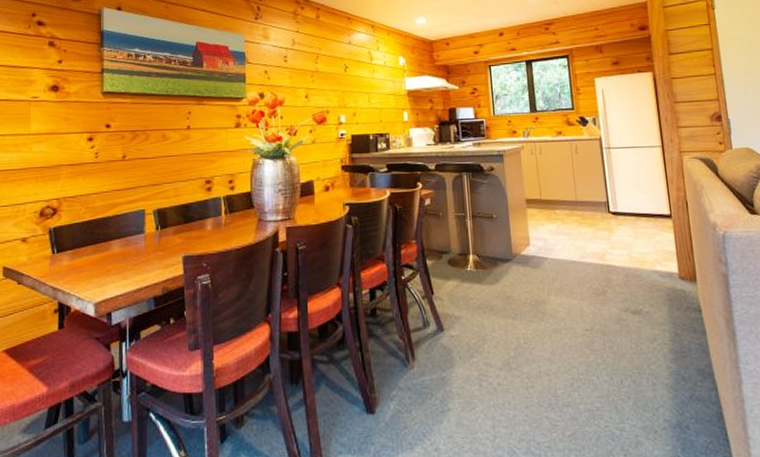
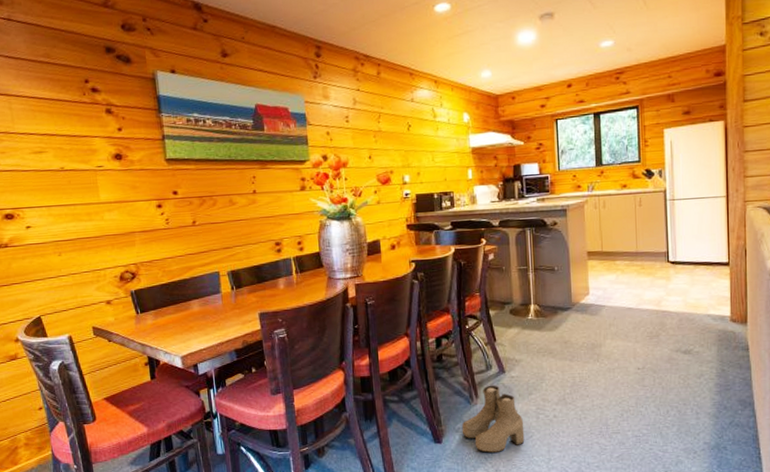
boots: none [397,345,467,427] -> present [461,385,525,453]

